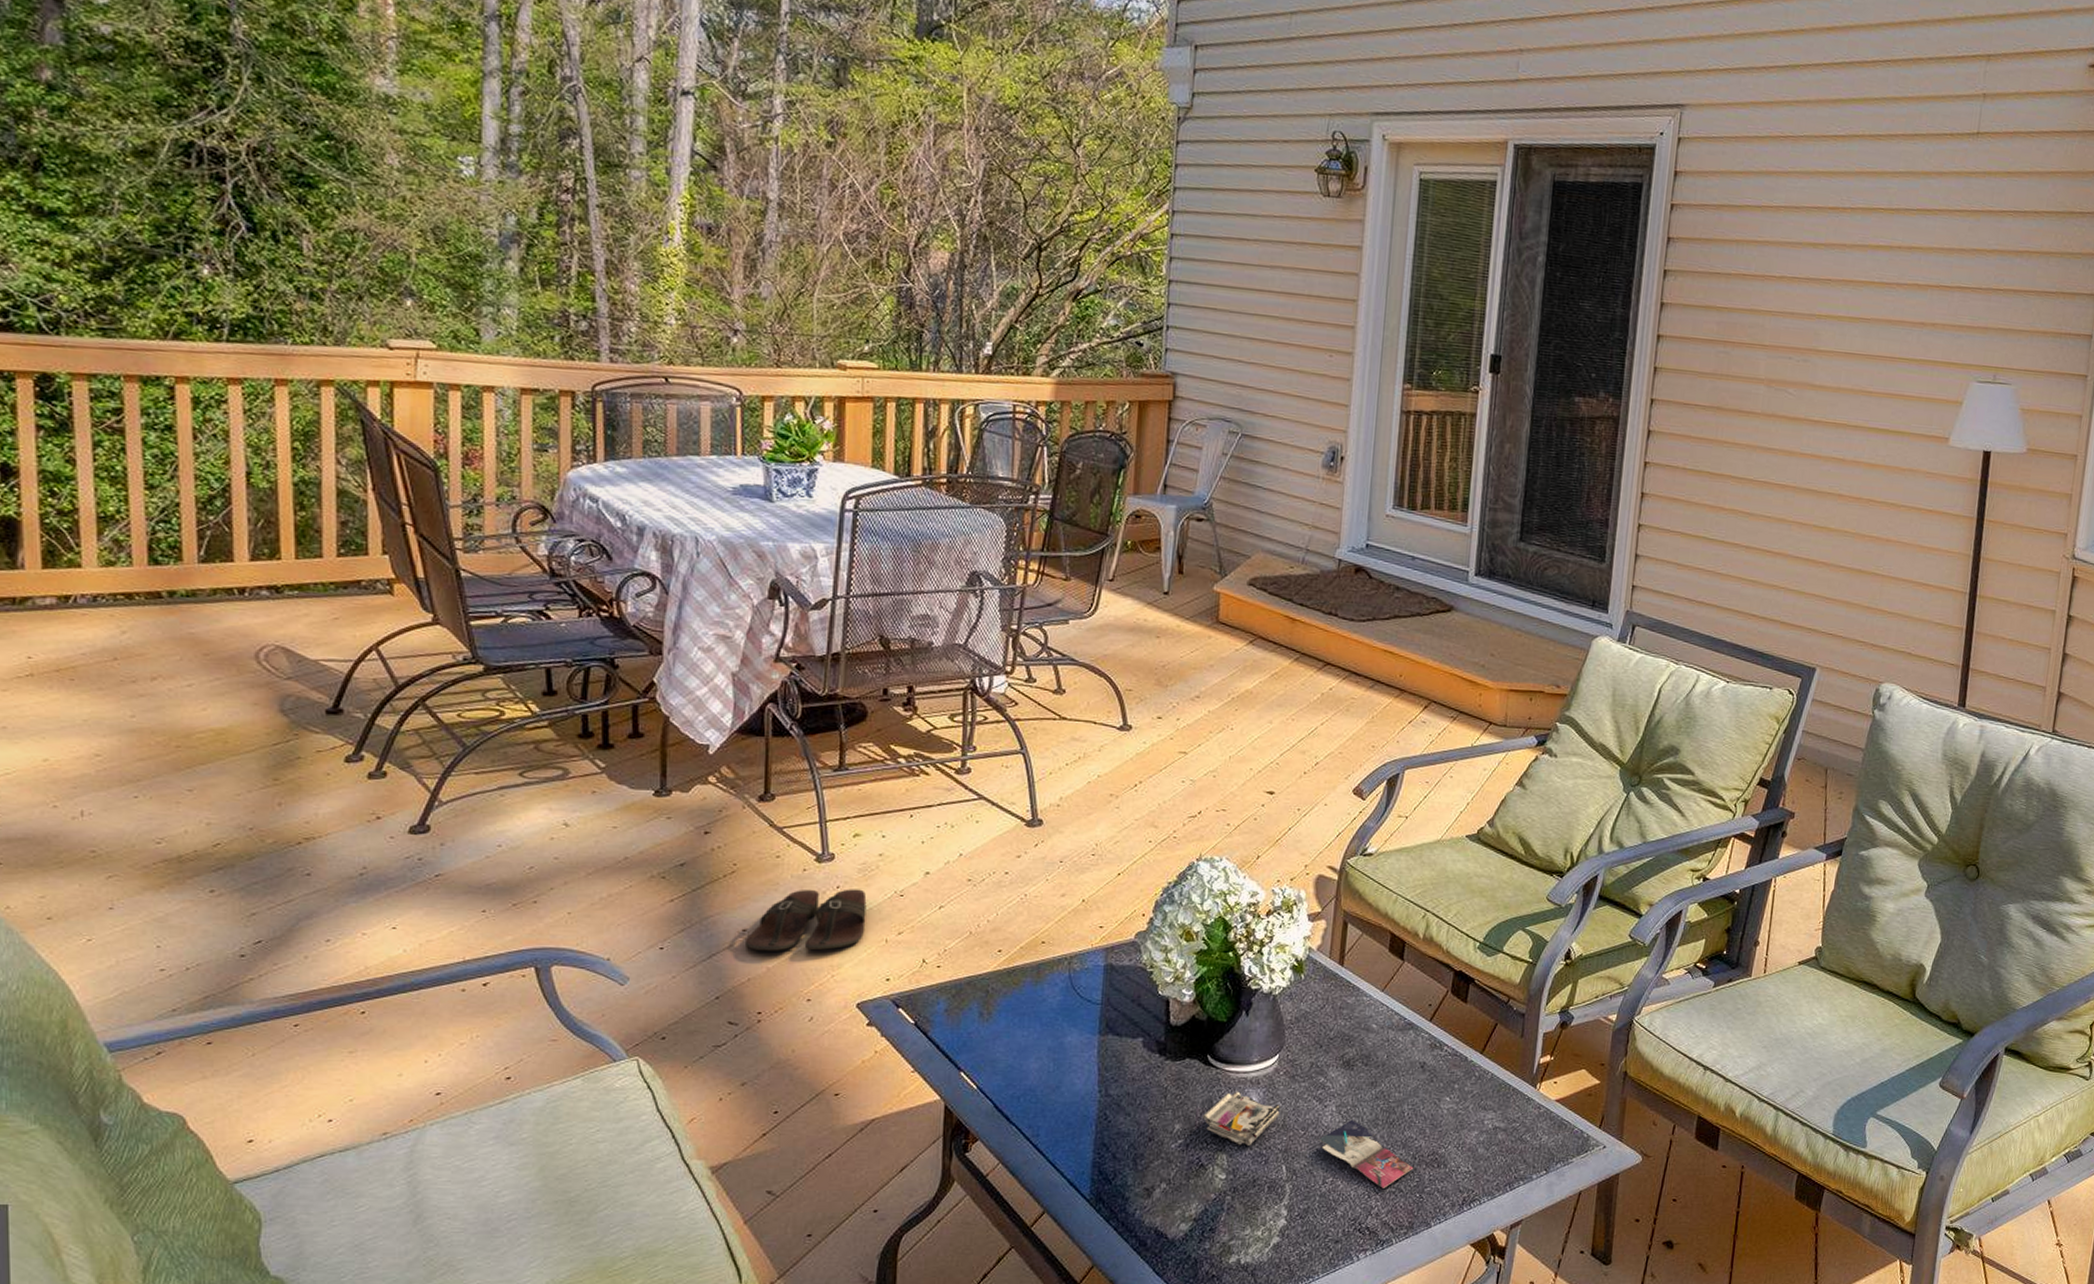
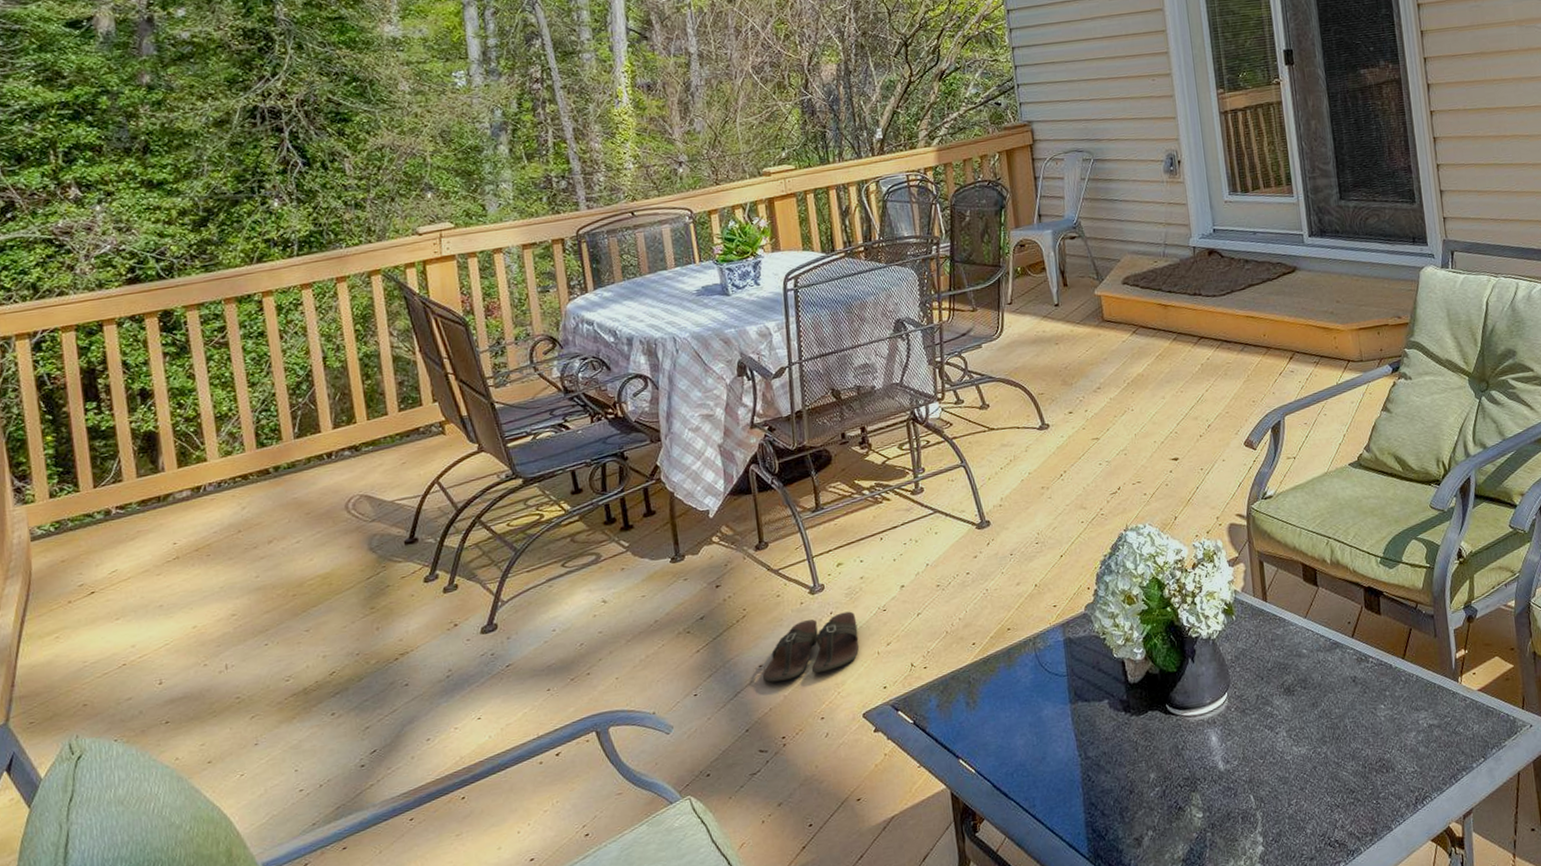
magazine: present [1203,1091,1414,1188] -> none [1172,733,1366,801]

